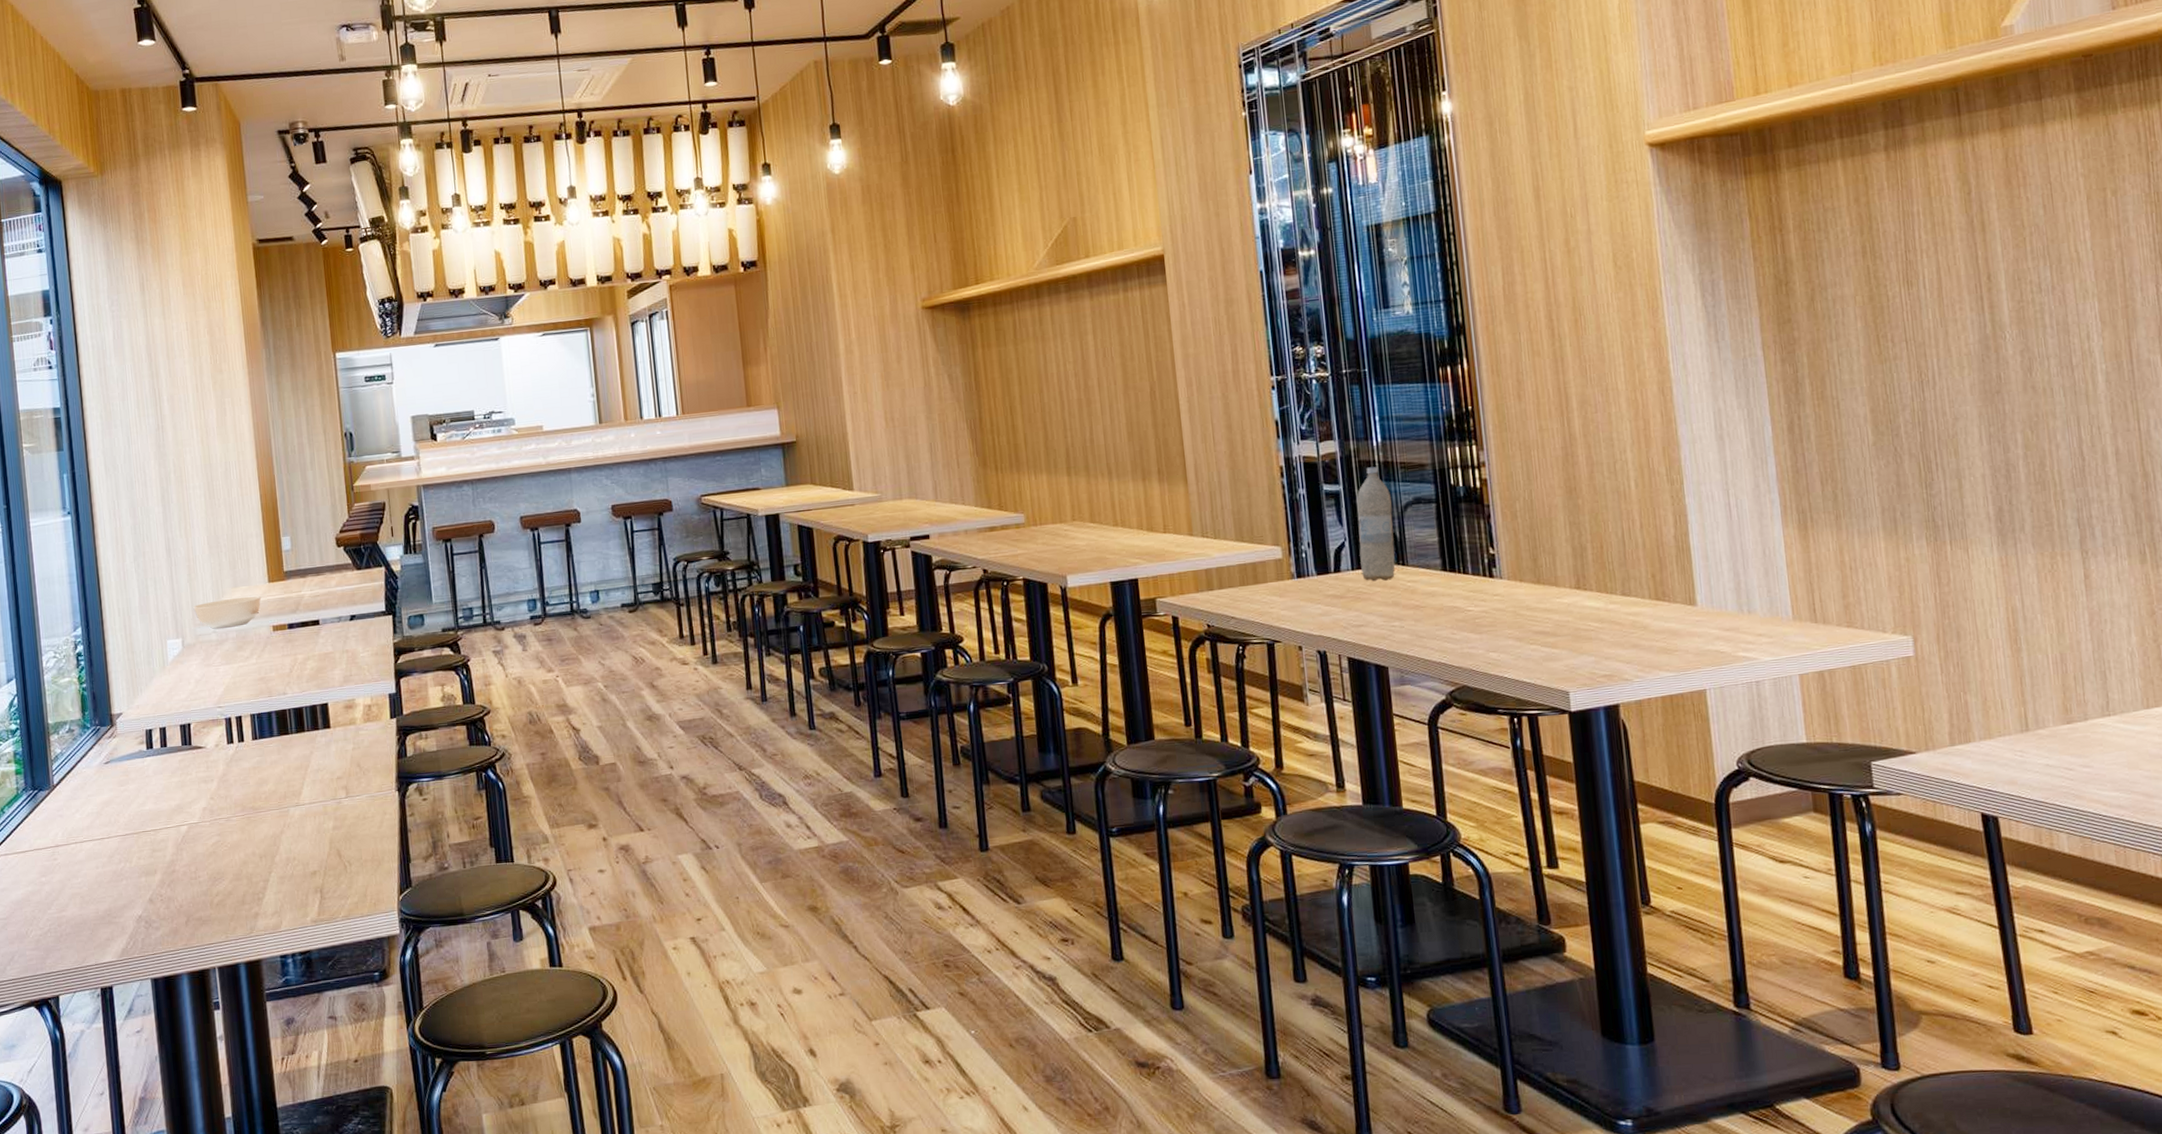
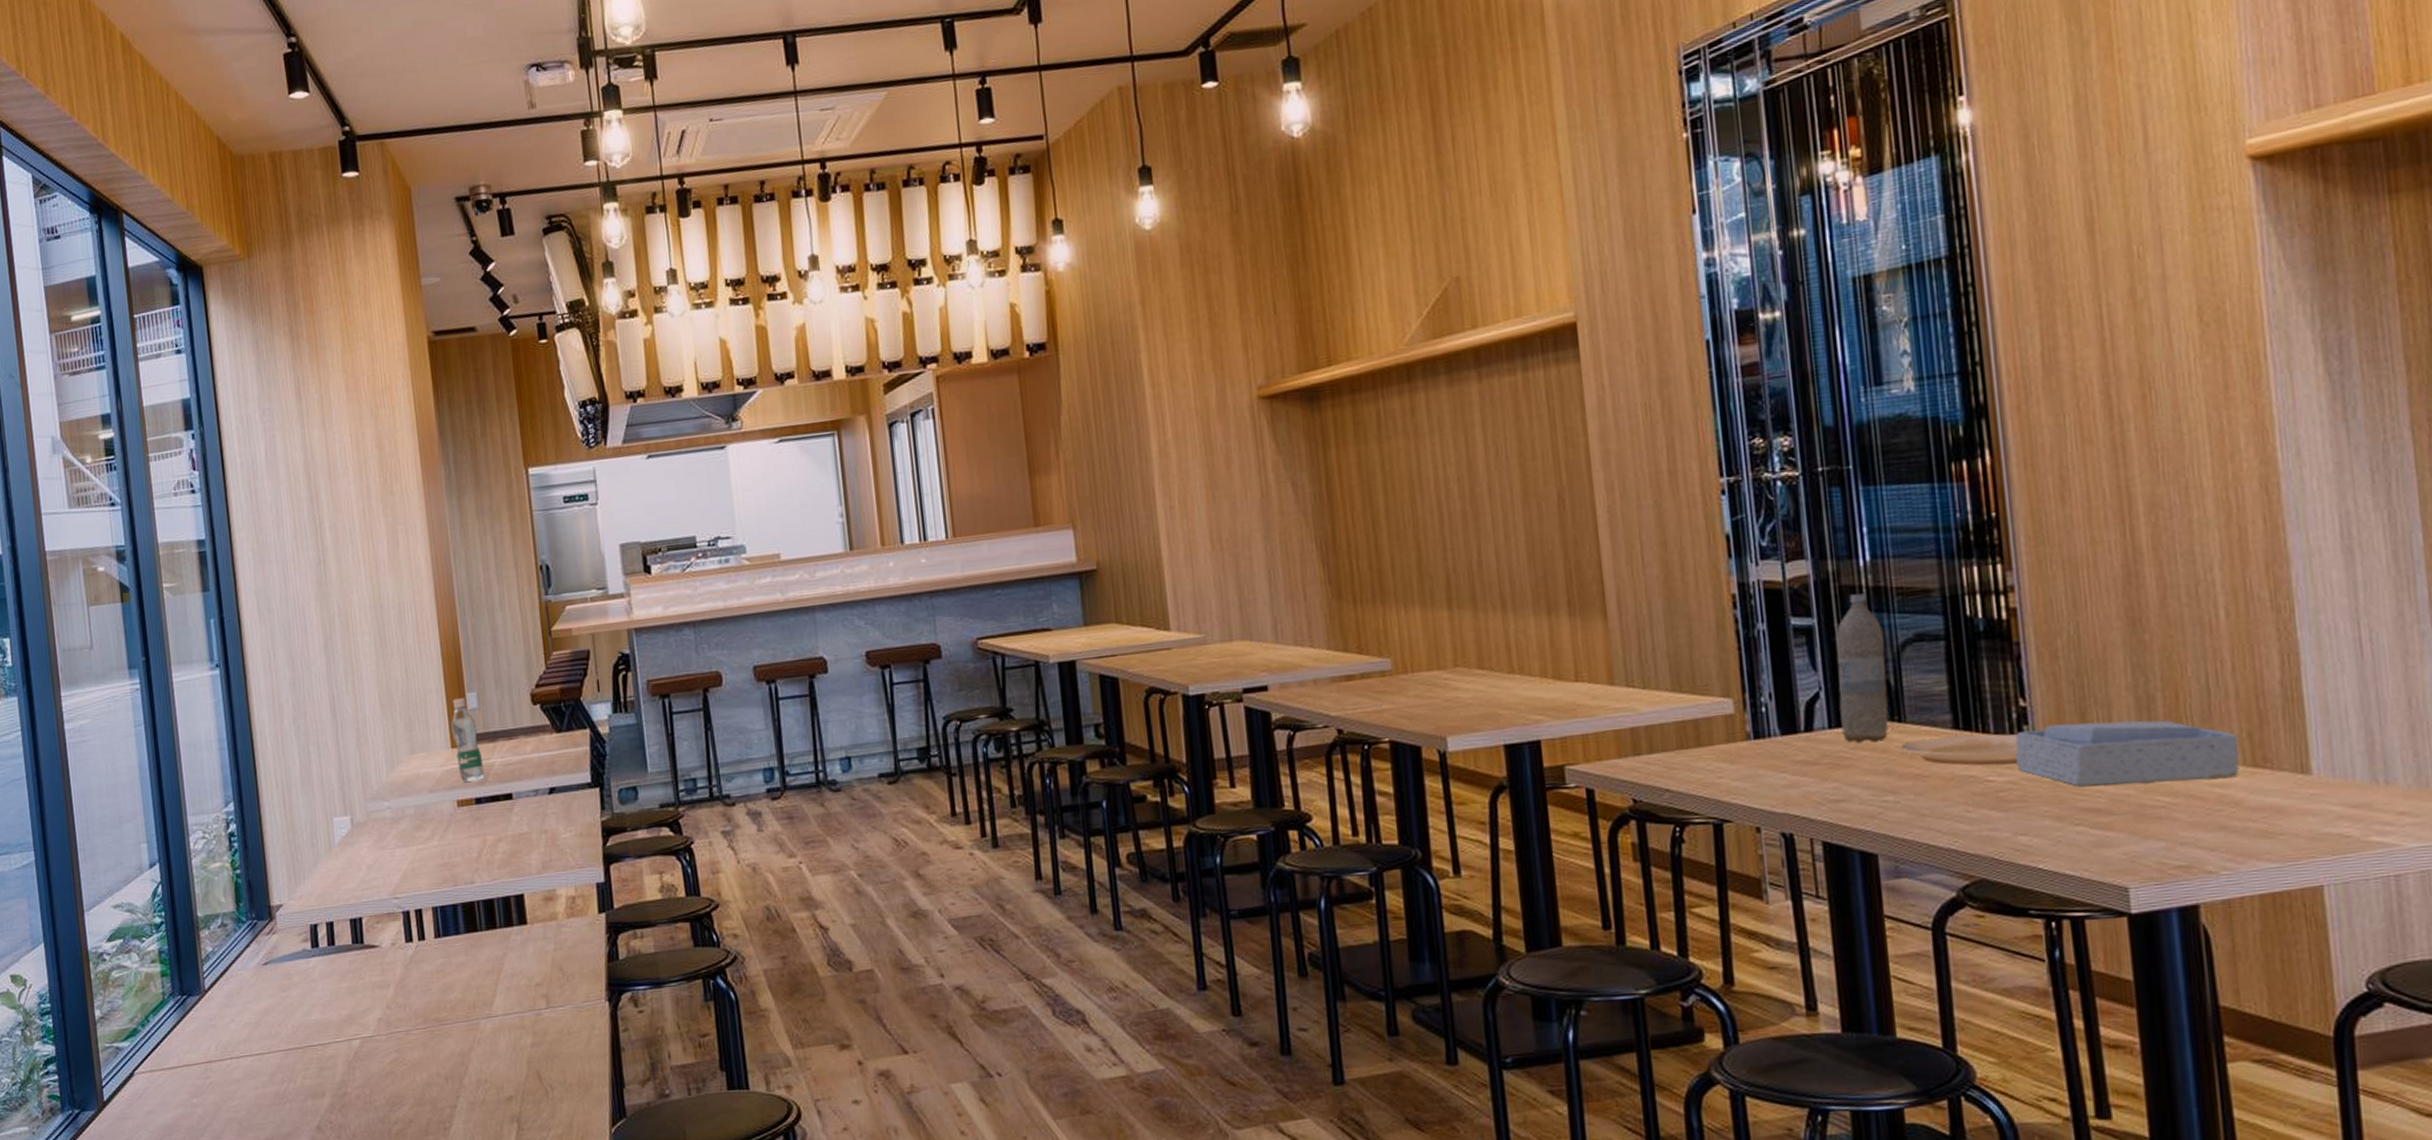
bowl: present [193,596,262,630] -> none [363,764,444,805]
bottle: none [268,541,296,611] -> present [451,698,485,783]
plate: none [1404,574,1490,599] -> present [1900,733,2019,766]
napkin holder: none [1487,564,1646,615] -> present [2015,720,2240,787]

